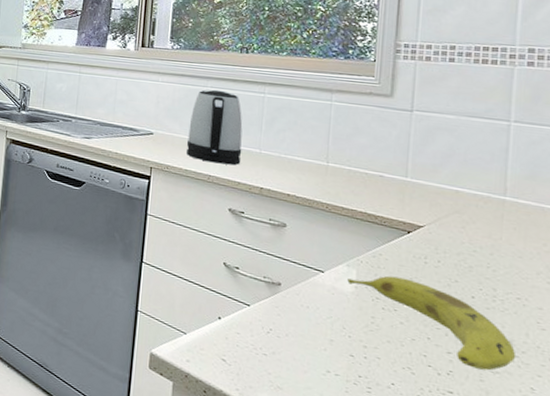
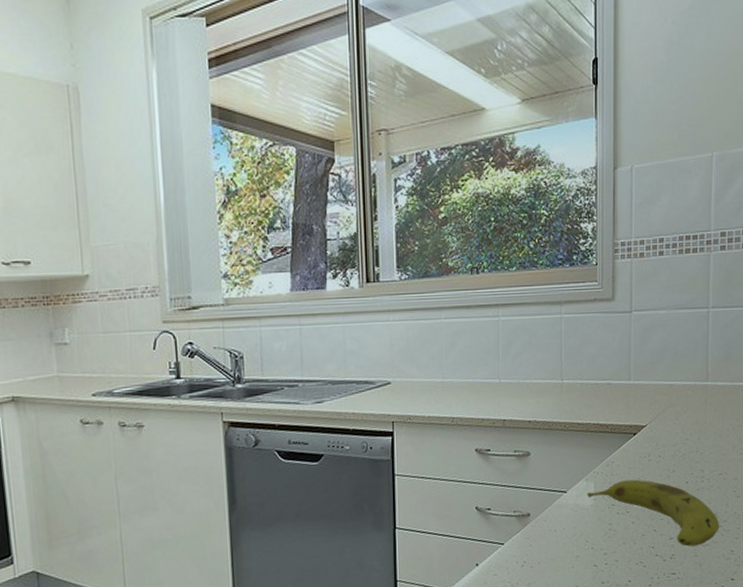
kettle: present [185,89,243,166] -> none [426,320,483,403]

